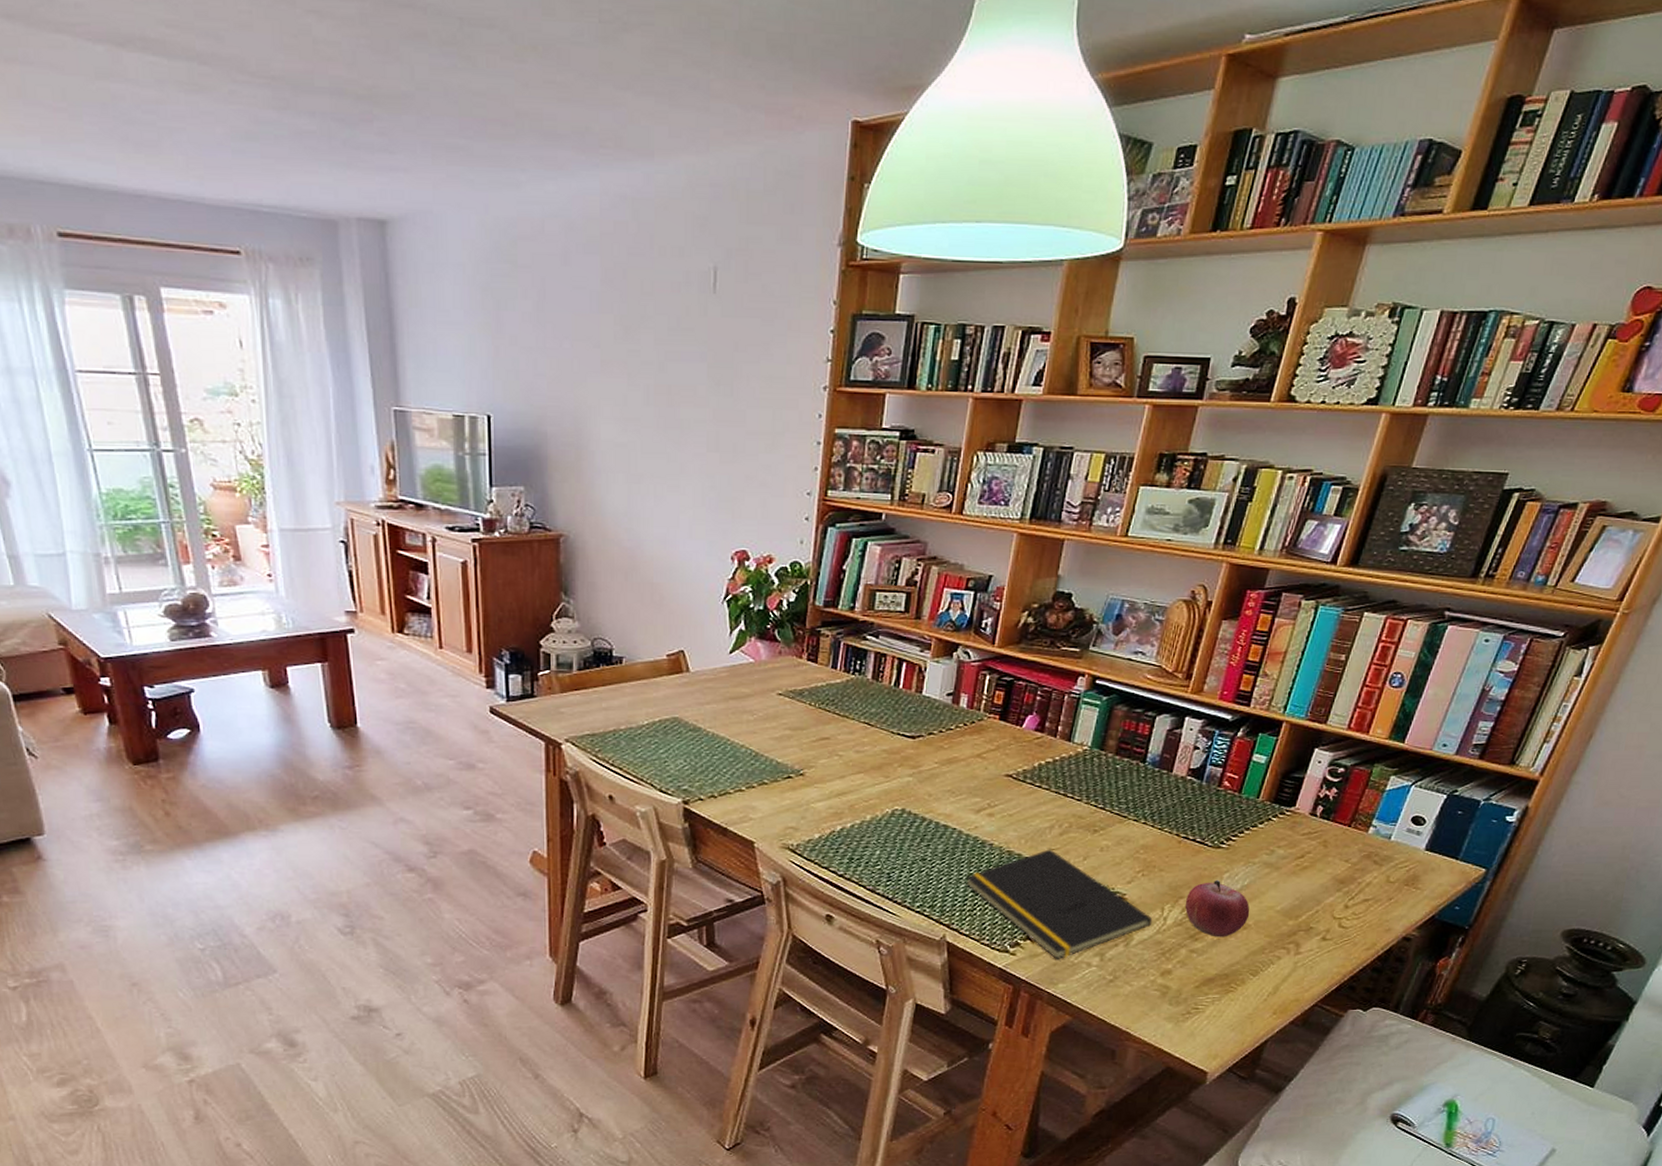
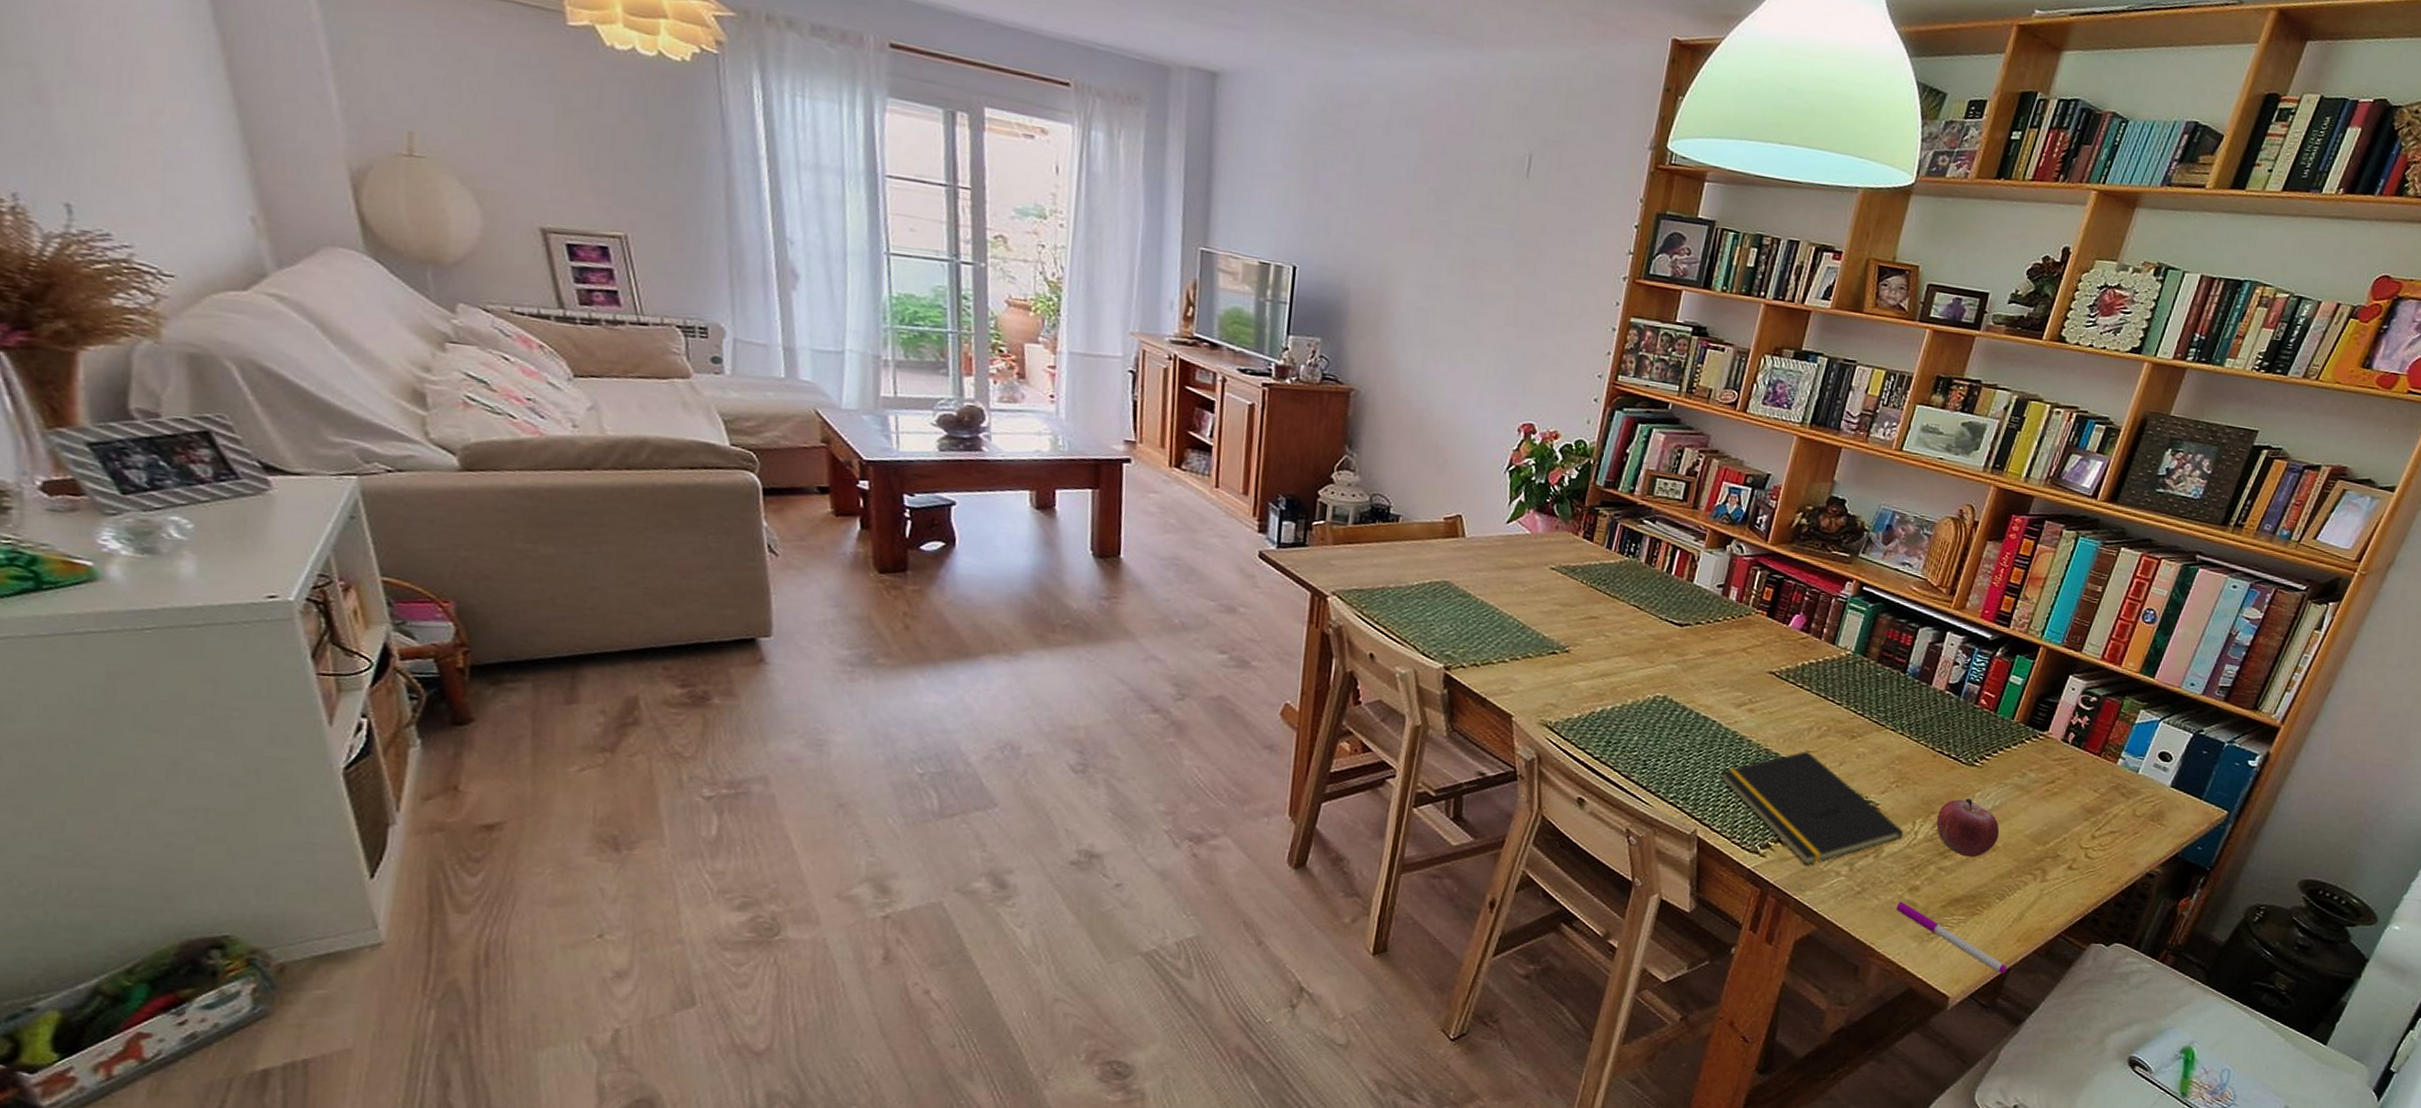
pen: none [1149,985,1265,1046] -> present [1896,901,2008,974]

